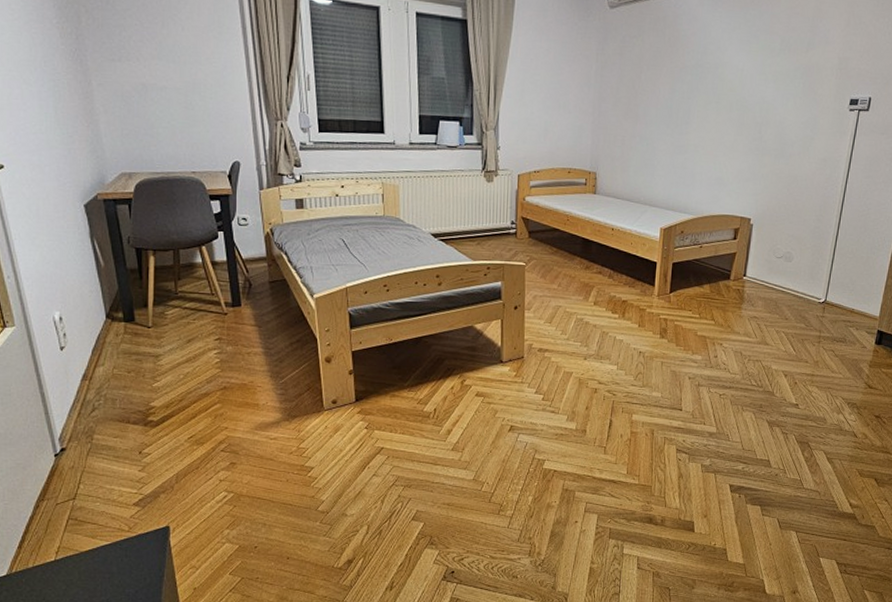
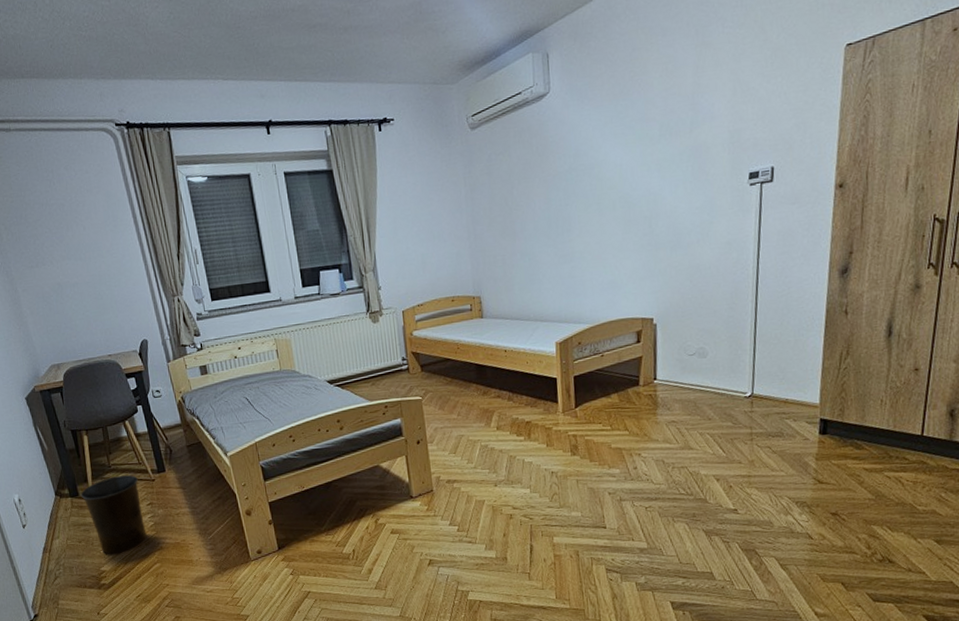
waste bin: none [137,305,210,389] -> present [80,475,147,554]

